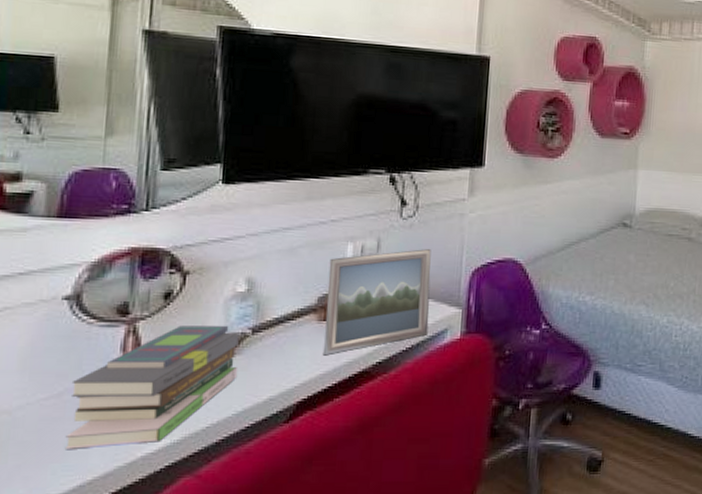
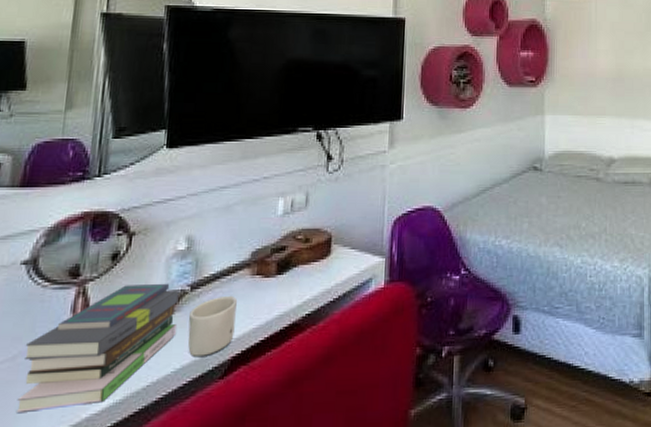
mug: none [250,340,304,401] -> present [188,295,238,358]
picture frame: present [324,248,431,356] -> none [257,200,356,310]

